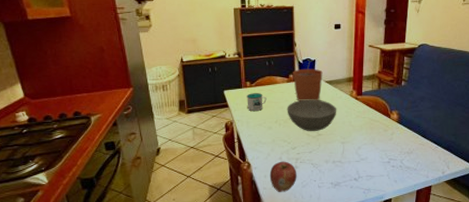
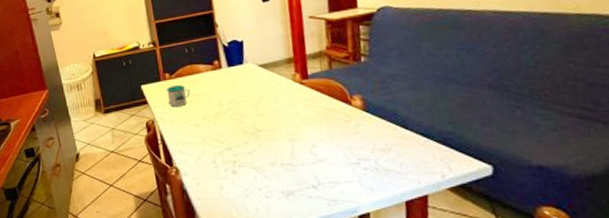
fruit: present [269,161,297,192] -> none [202,165,237,203]
bowl: present [287,99,337,132] -> none [215,87,278,128]
plant pot: present [293,59,323,101] -> none [218,41,255,92]

